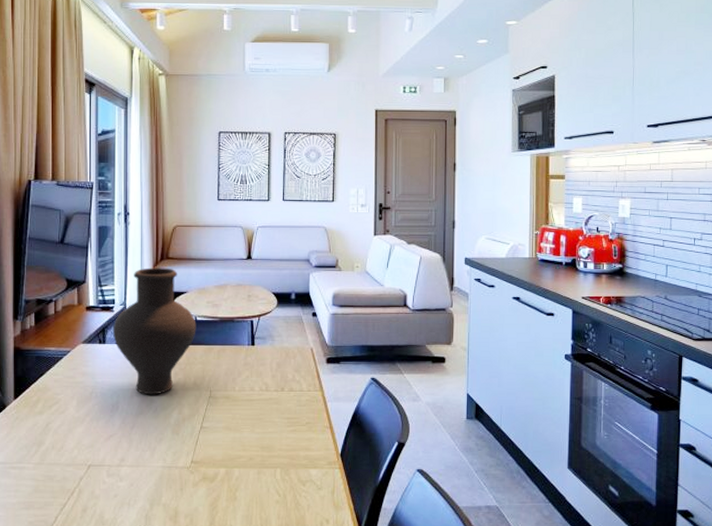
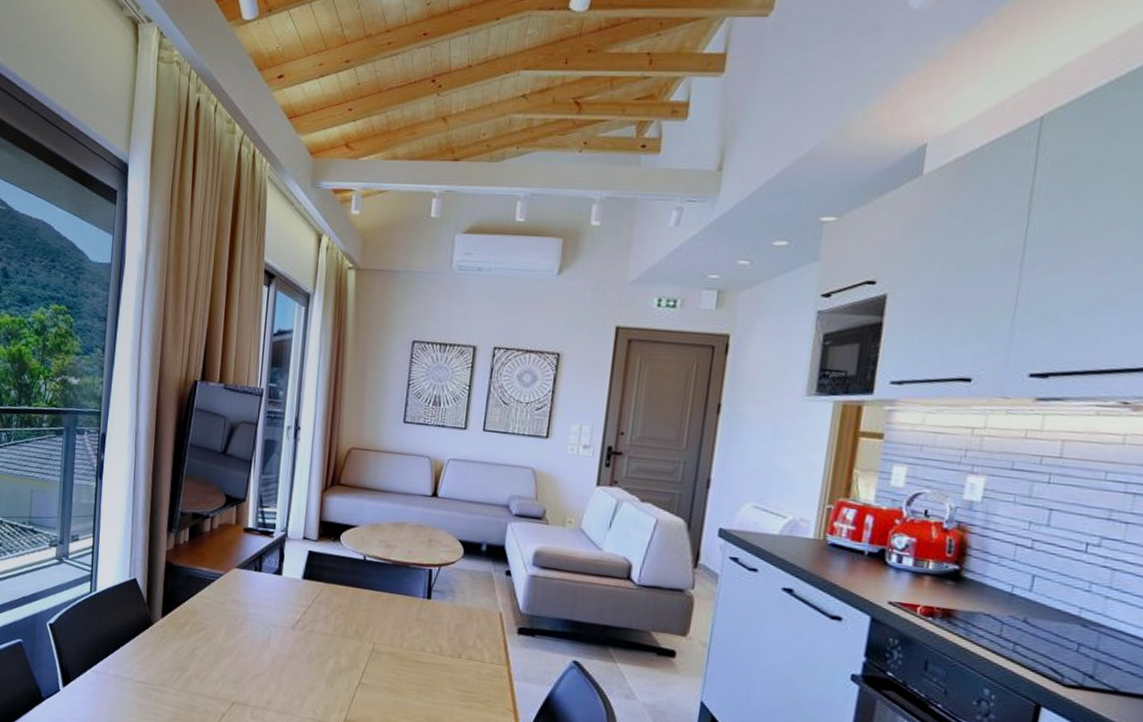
vase: present [113,267,197,395] -> none [270,492,365,638]

